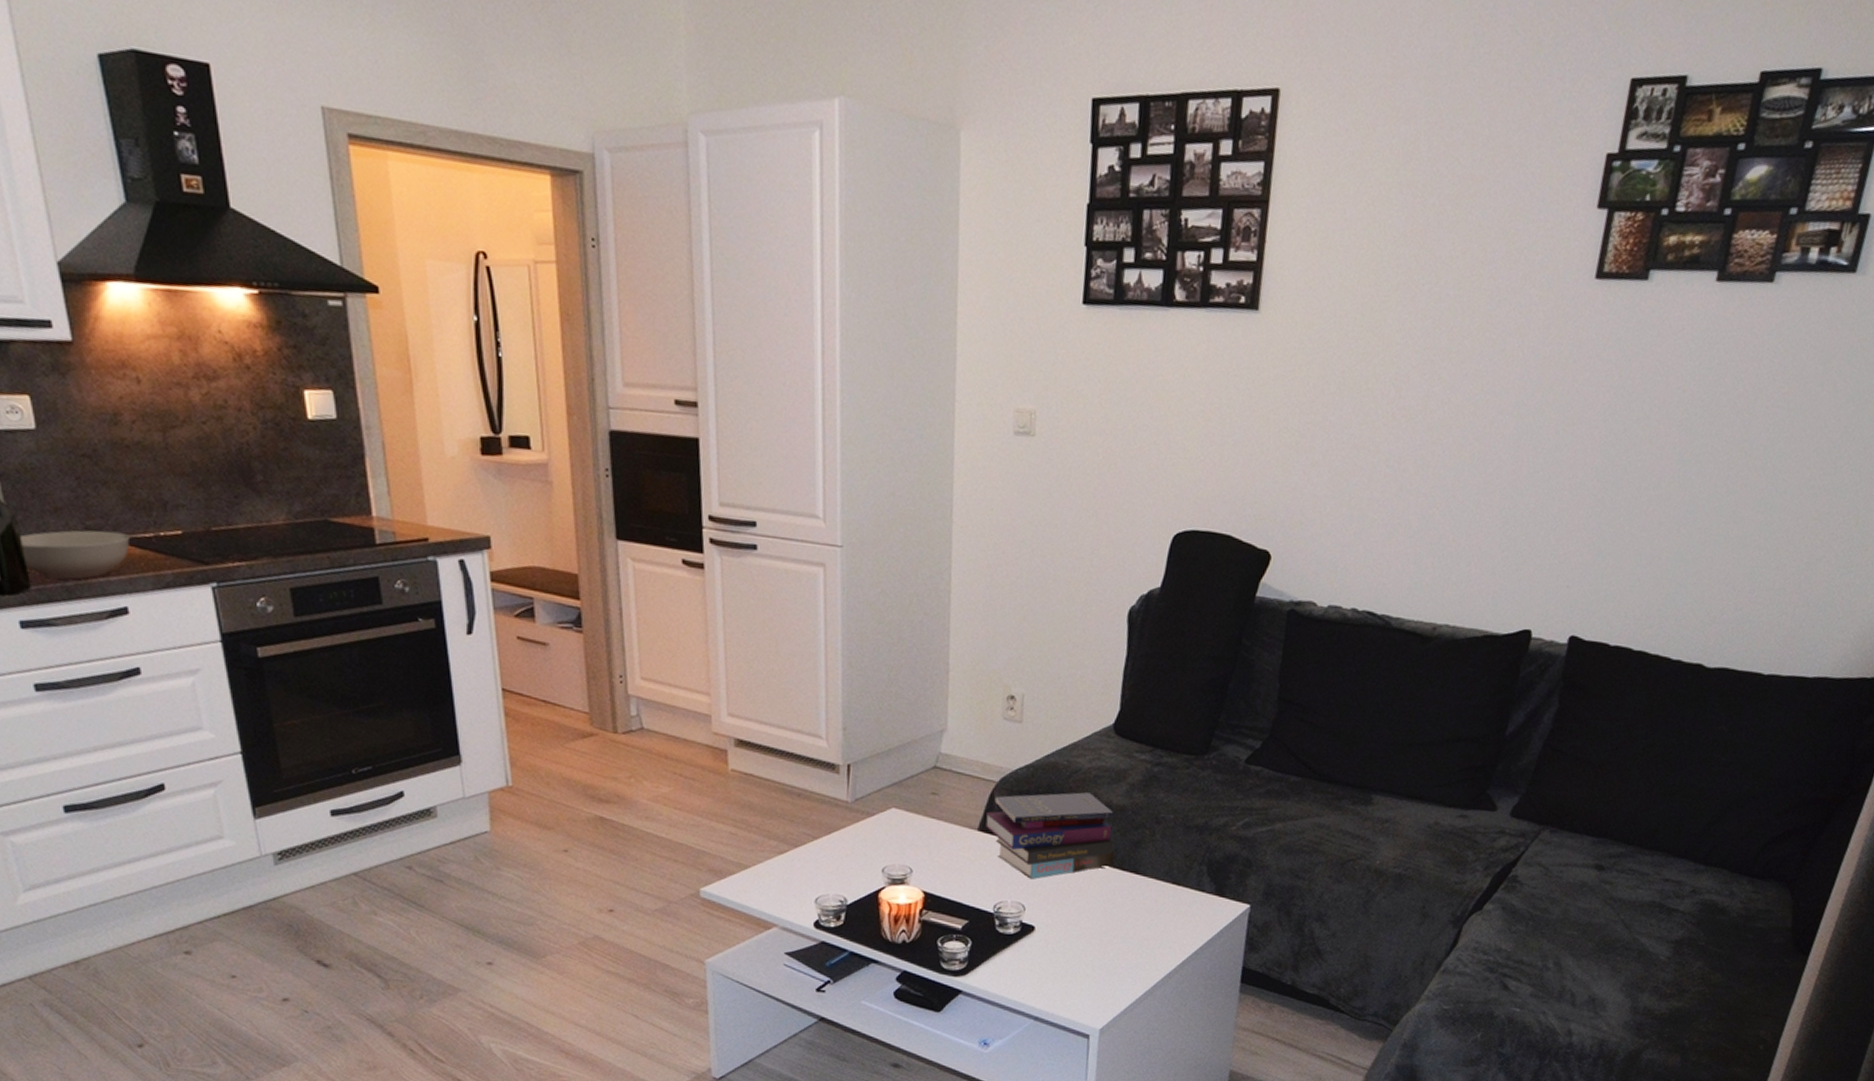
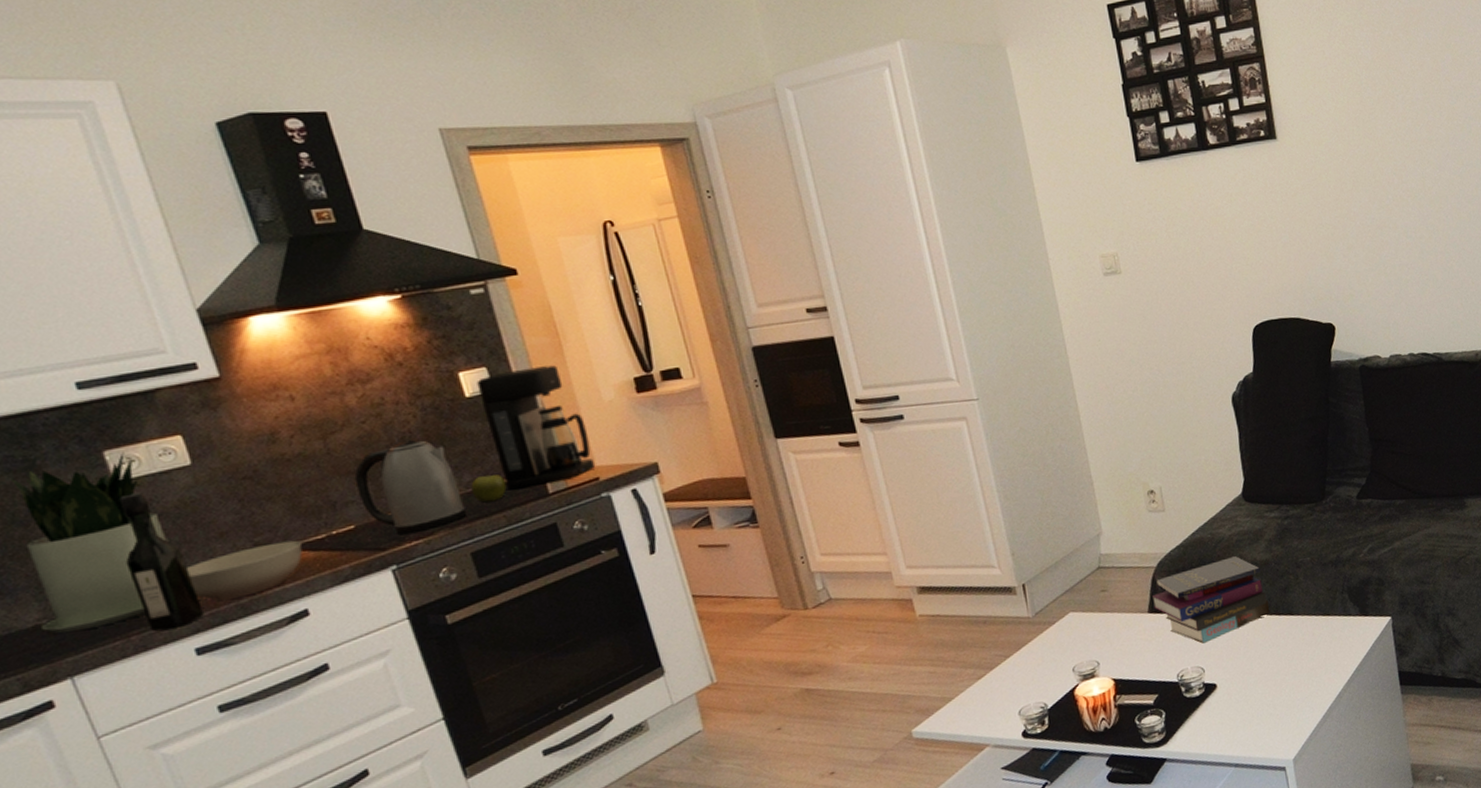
kettle: none [188,452,291,554] -> present [354,439,466,535]
fruit: none [300,508,335,539] -> present [471,474,507,503]
coffee maker: none [321,400,426,535] -> present [476,365,595,492]

